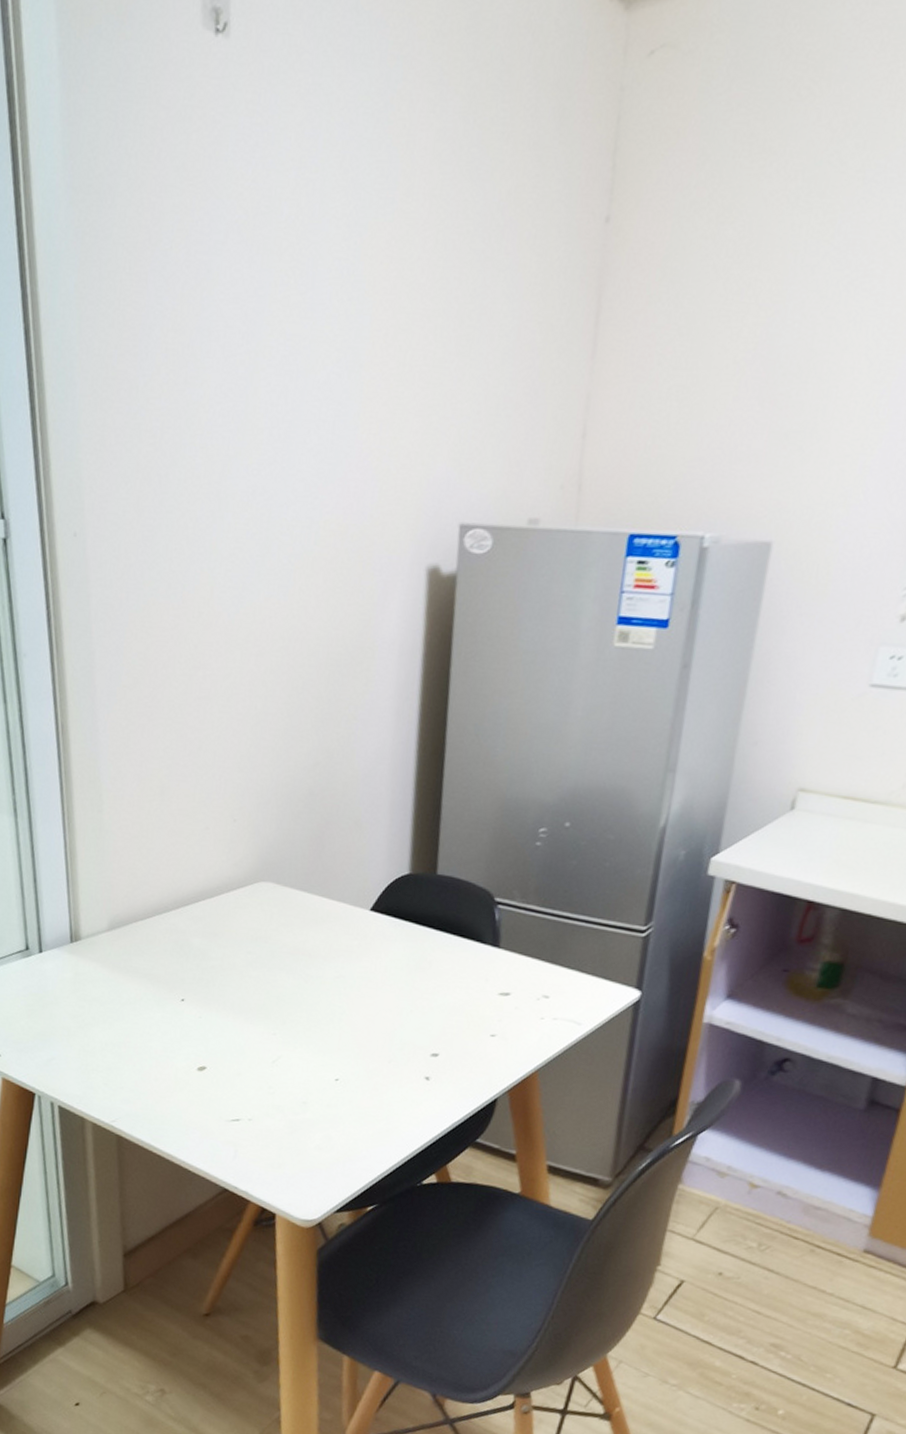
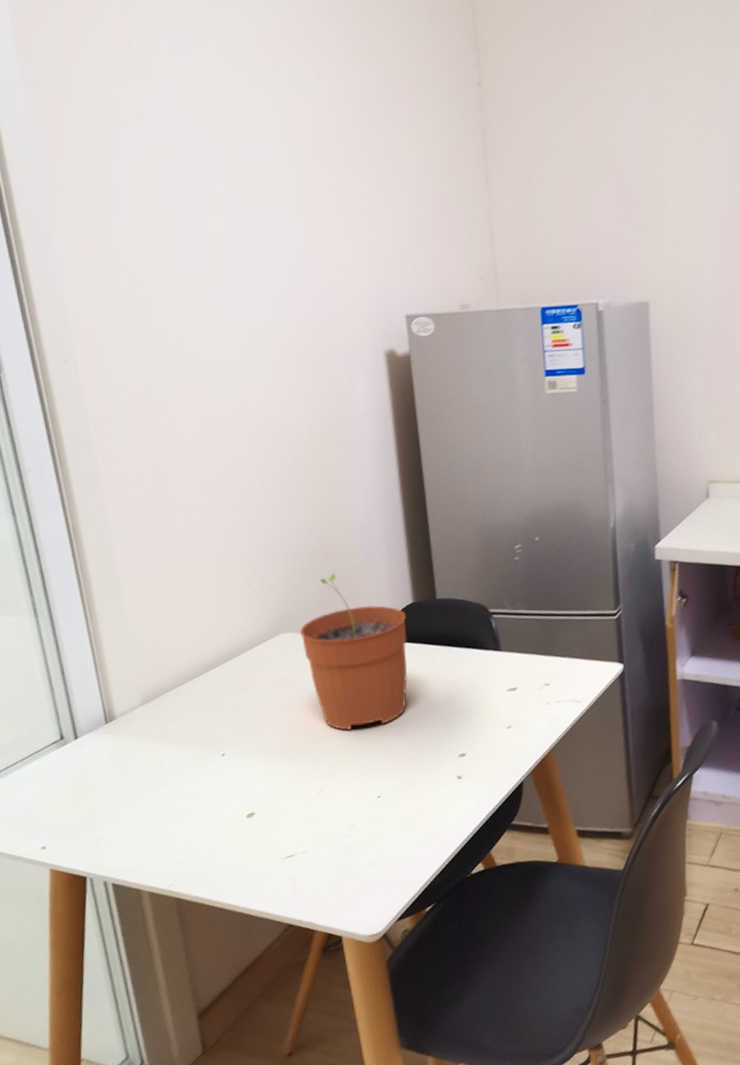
plant pot: none [281,824,399,1003] -> present [300,573,407,730]

